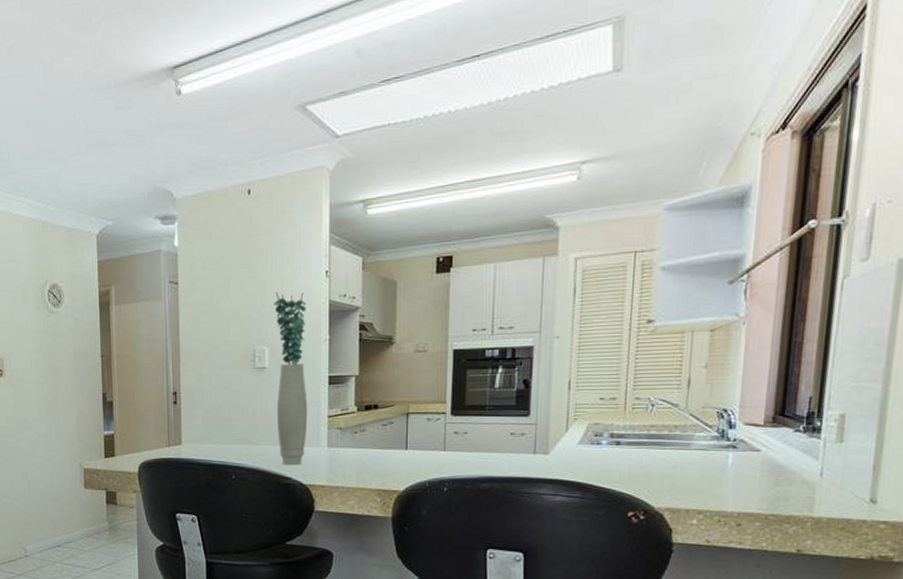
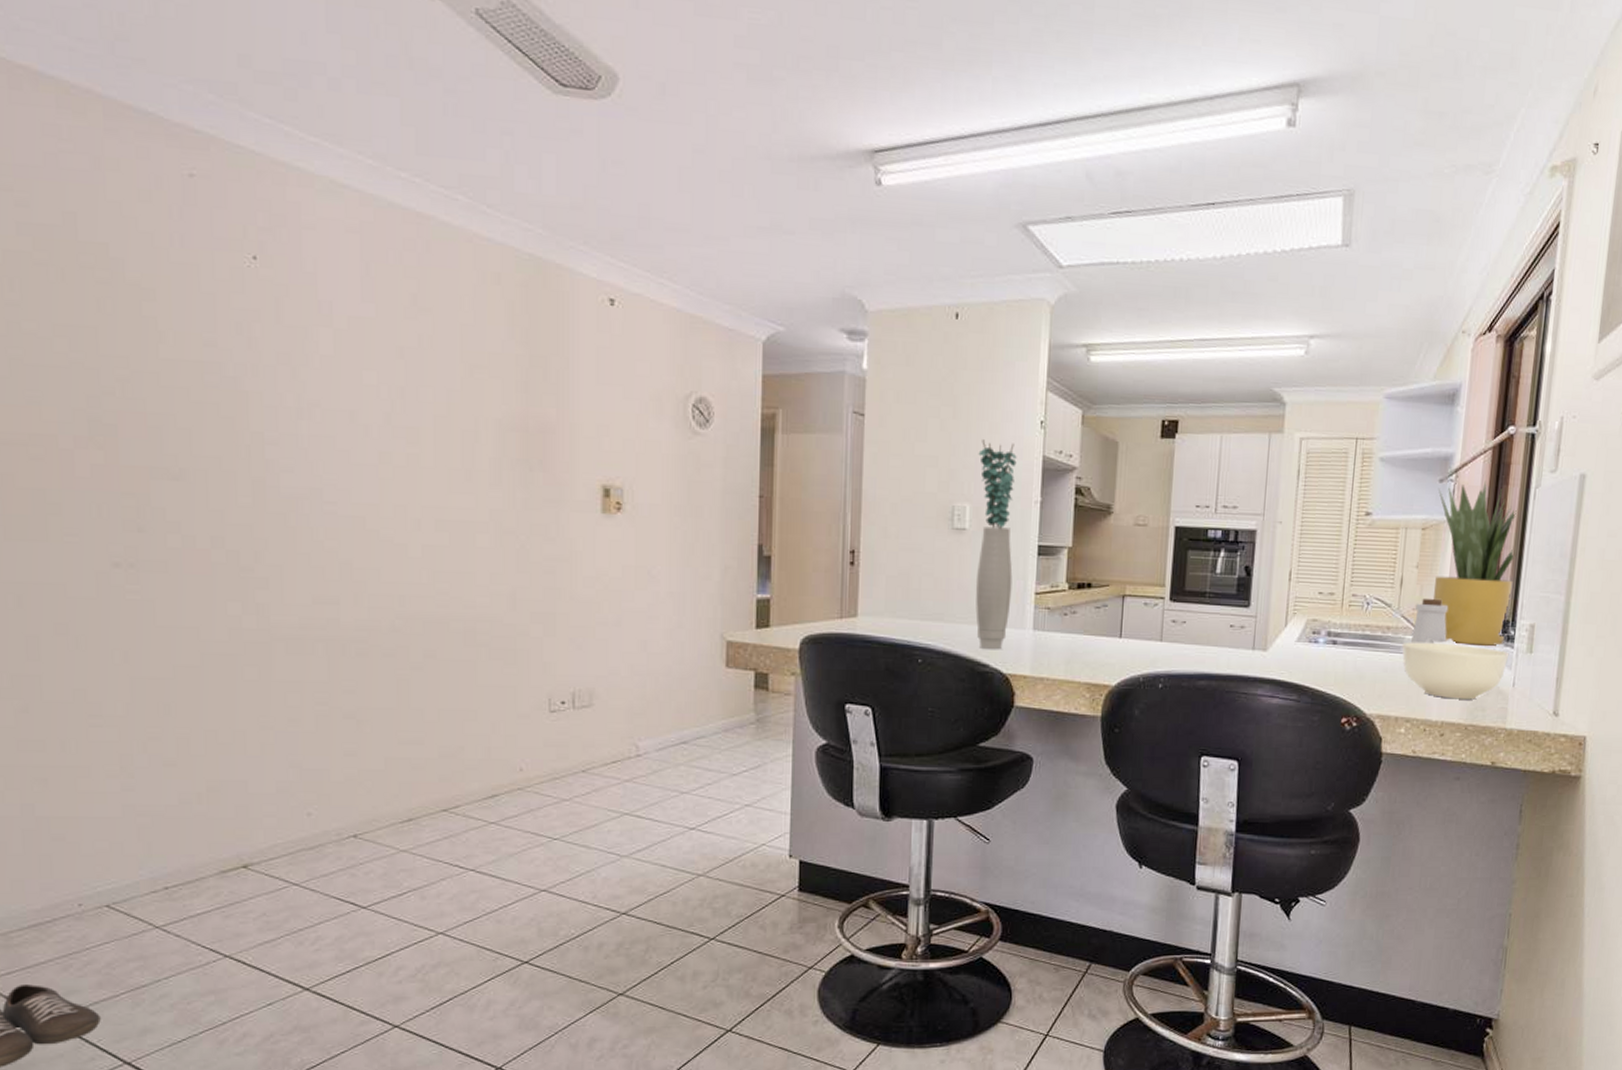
bowl: none [691,437,816,491] -> present [1402,642,1509,700]
bottle: none [702,396,750,440] -> present [1411,598,1454,646]
planter: none [724,277,821,438] -> present [1432,480,1517,646]

